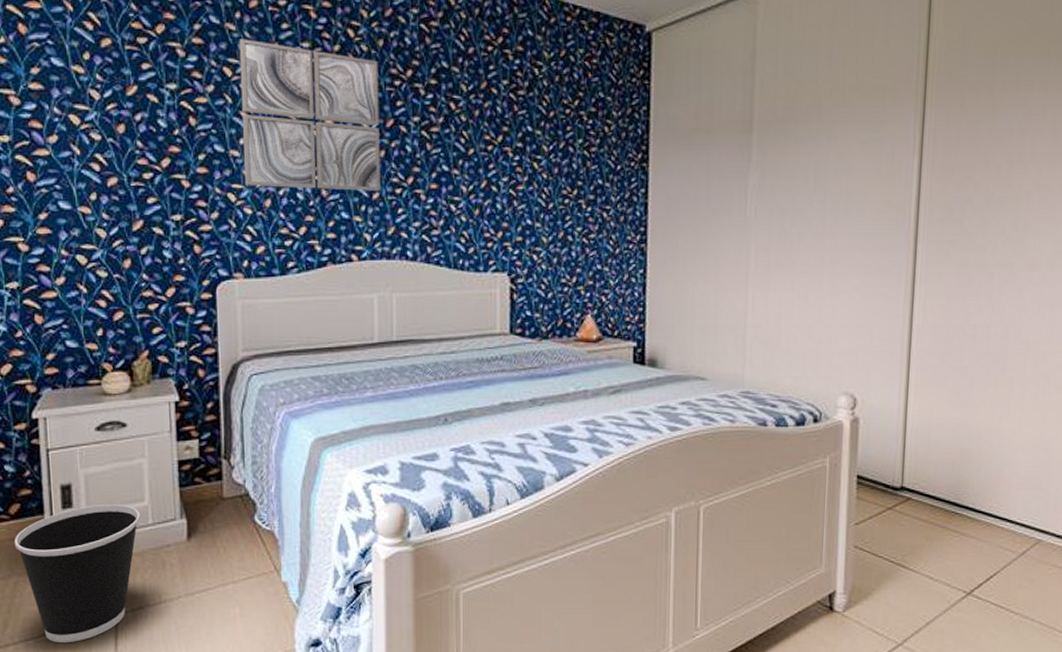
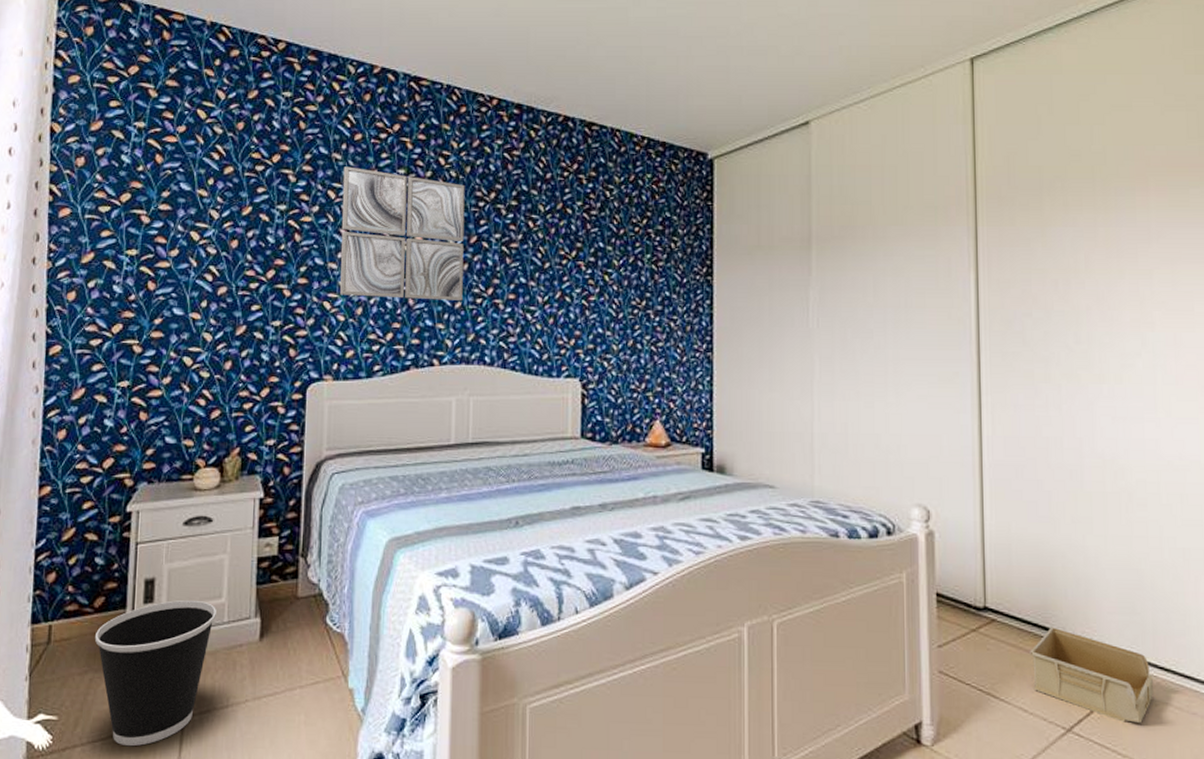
storage bin: none [940,503,1051,585] -> present [1030,627,1155,723]

